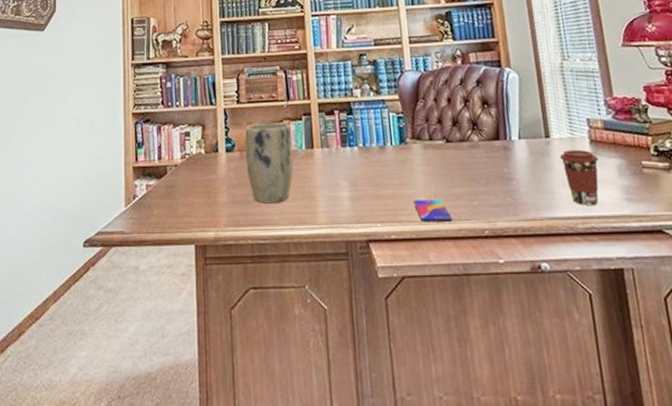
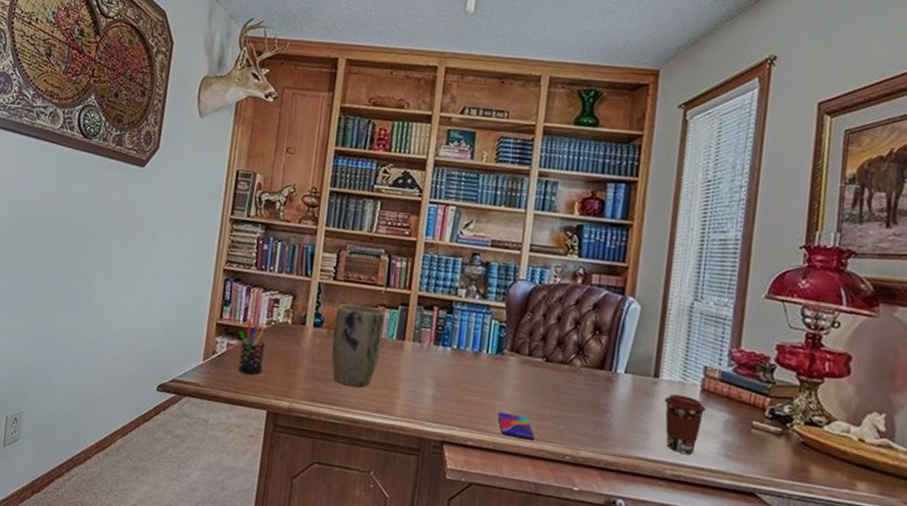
pen holder: none [156,158,184,212] -> present [238,320,266,375]

